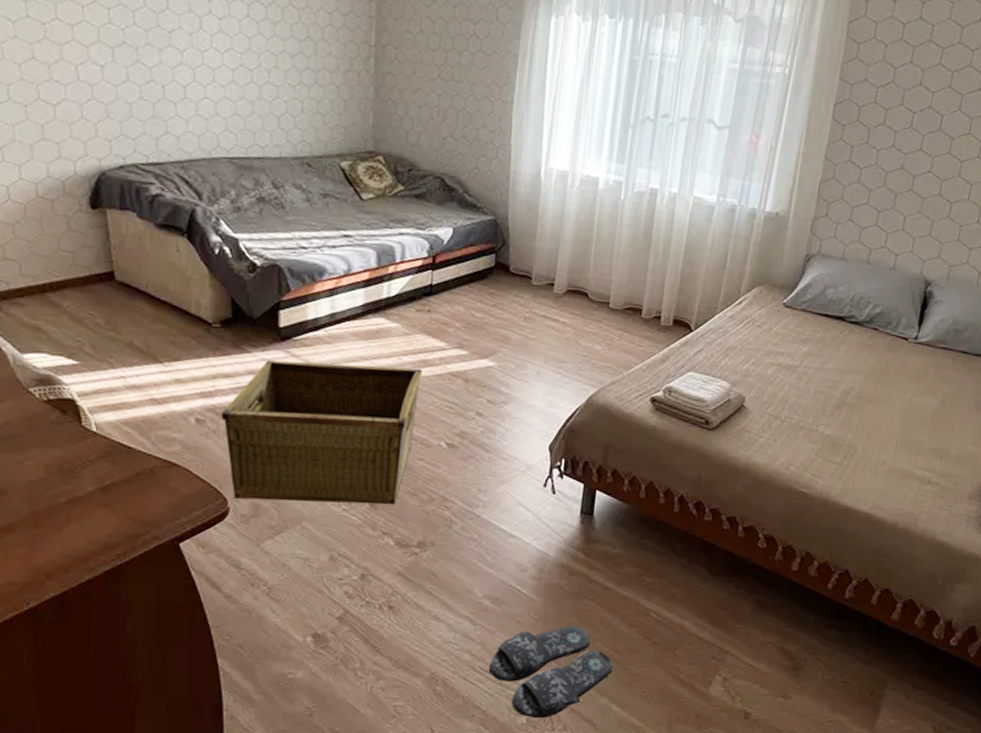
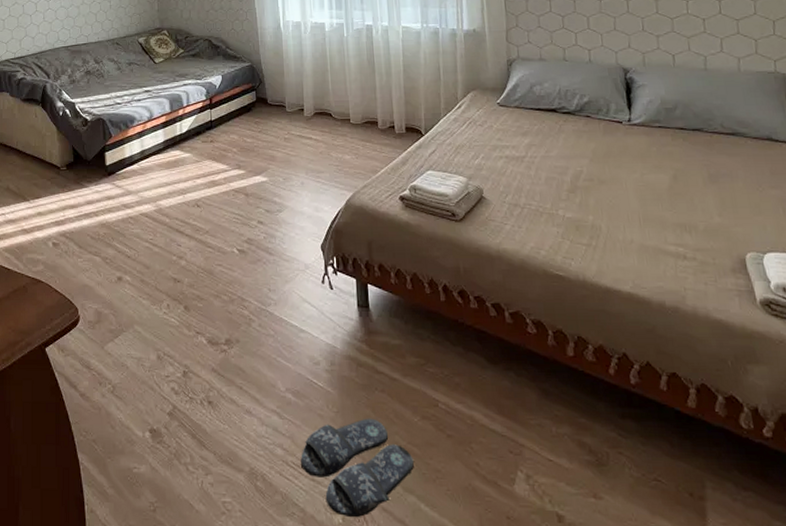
hamper: present [221,360,422,505] -> none [70,188,212,308]

